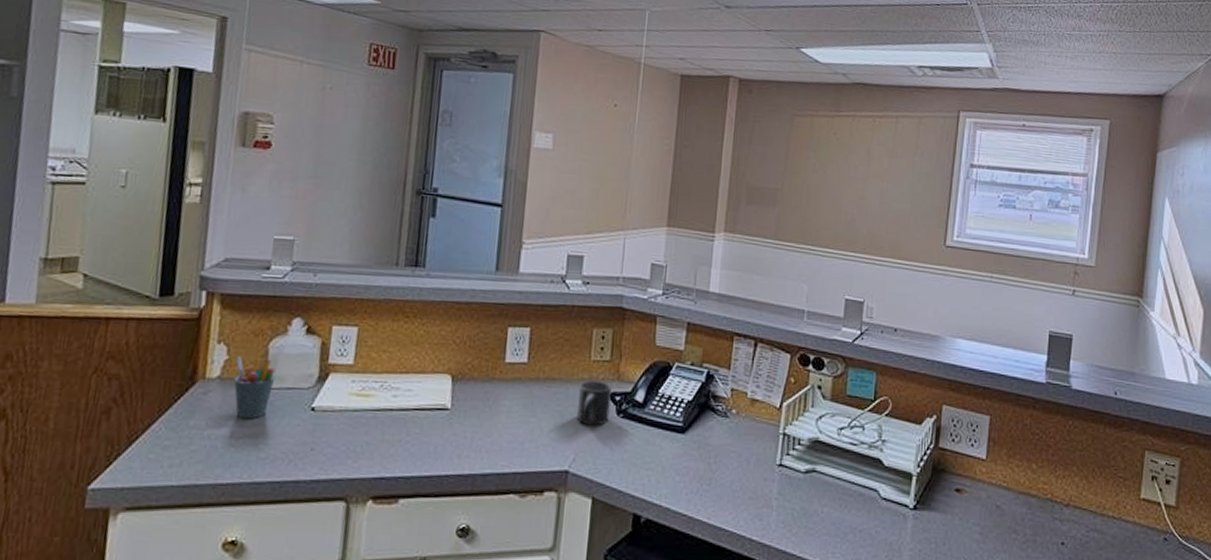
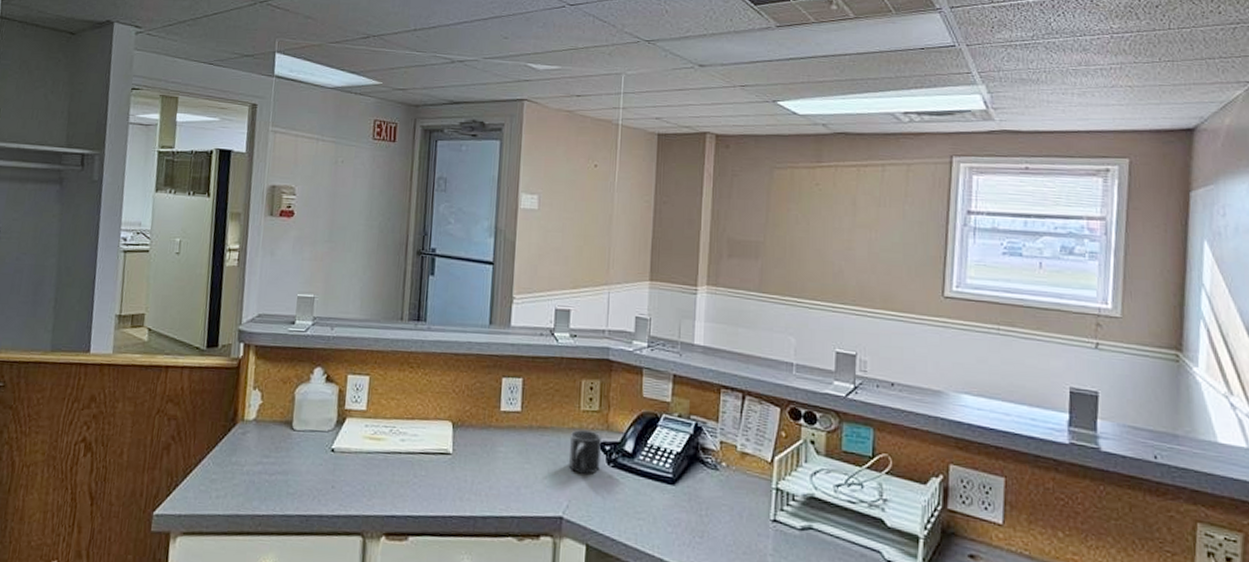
pen holder: present [233,356,276,419] -> none [267,401,301,458]

